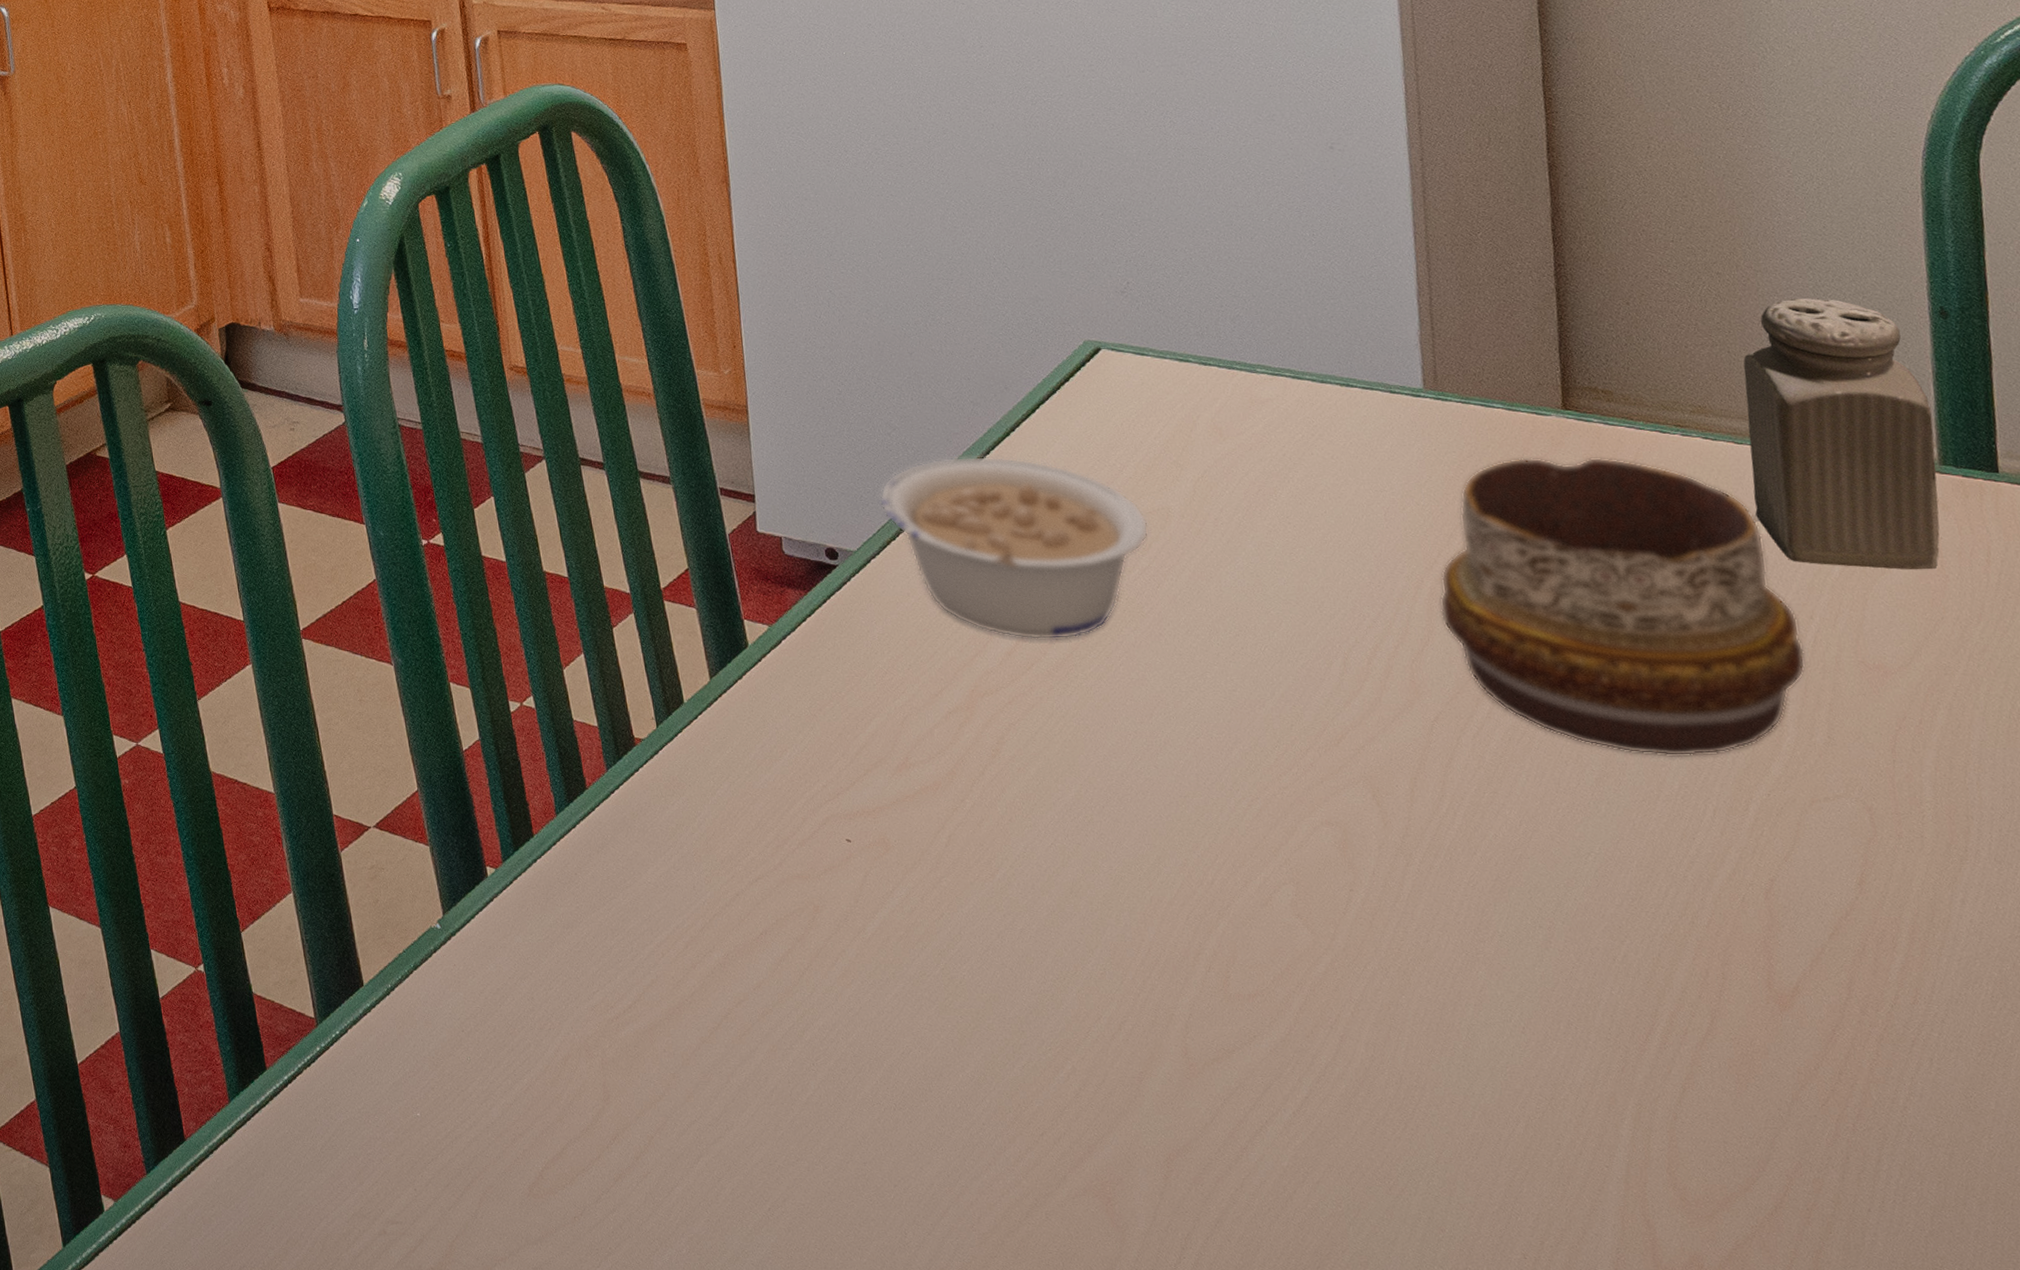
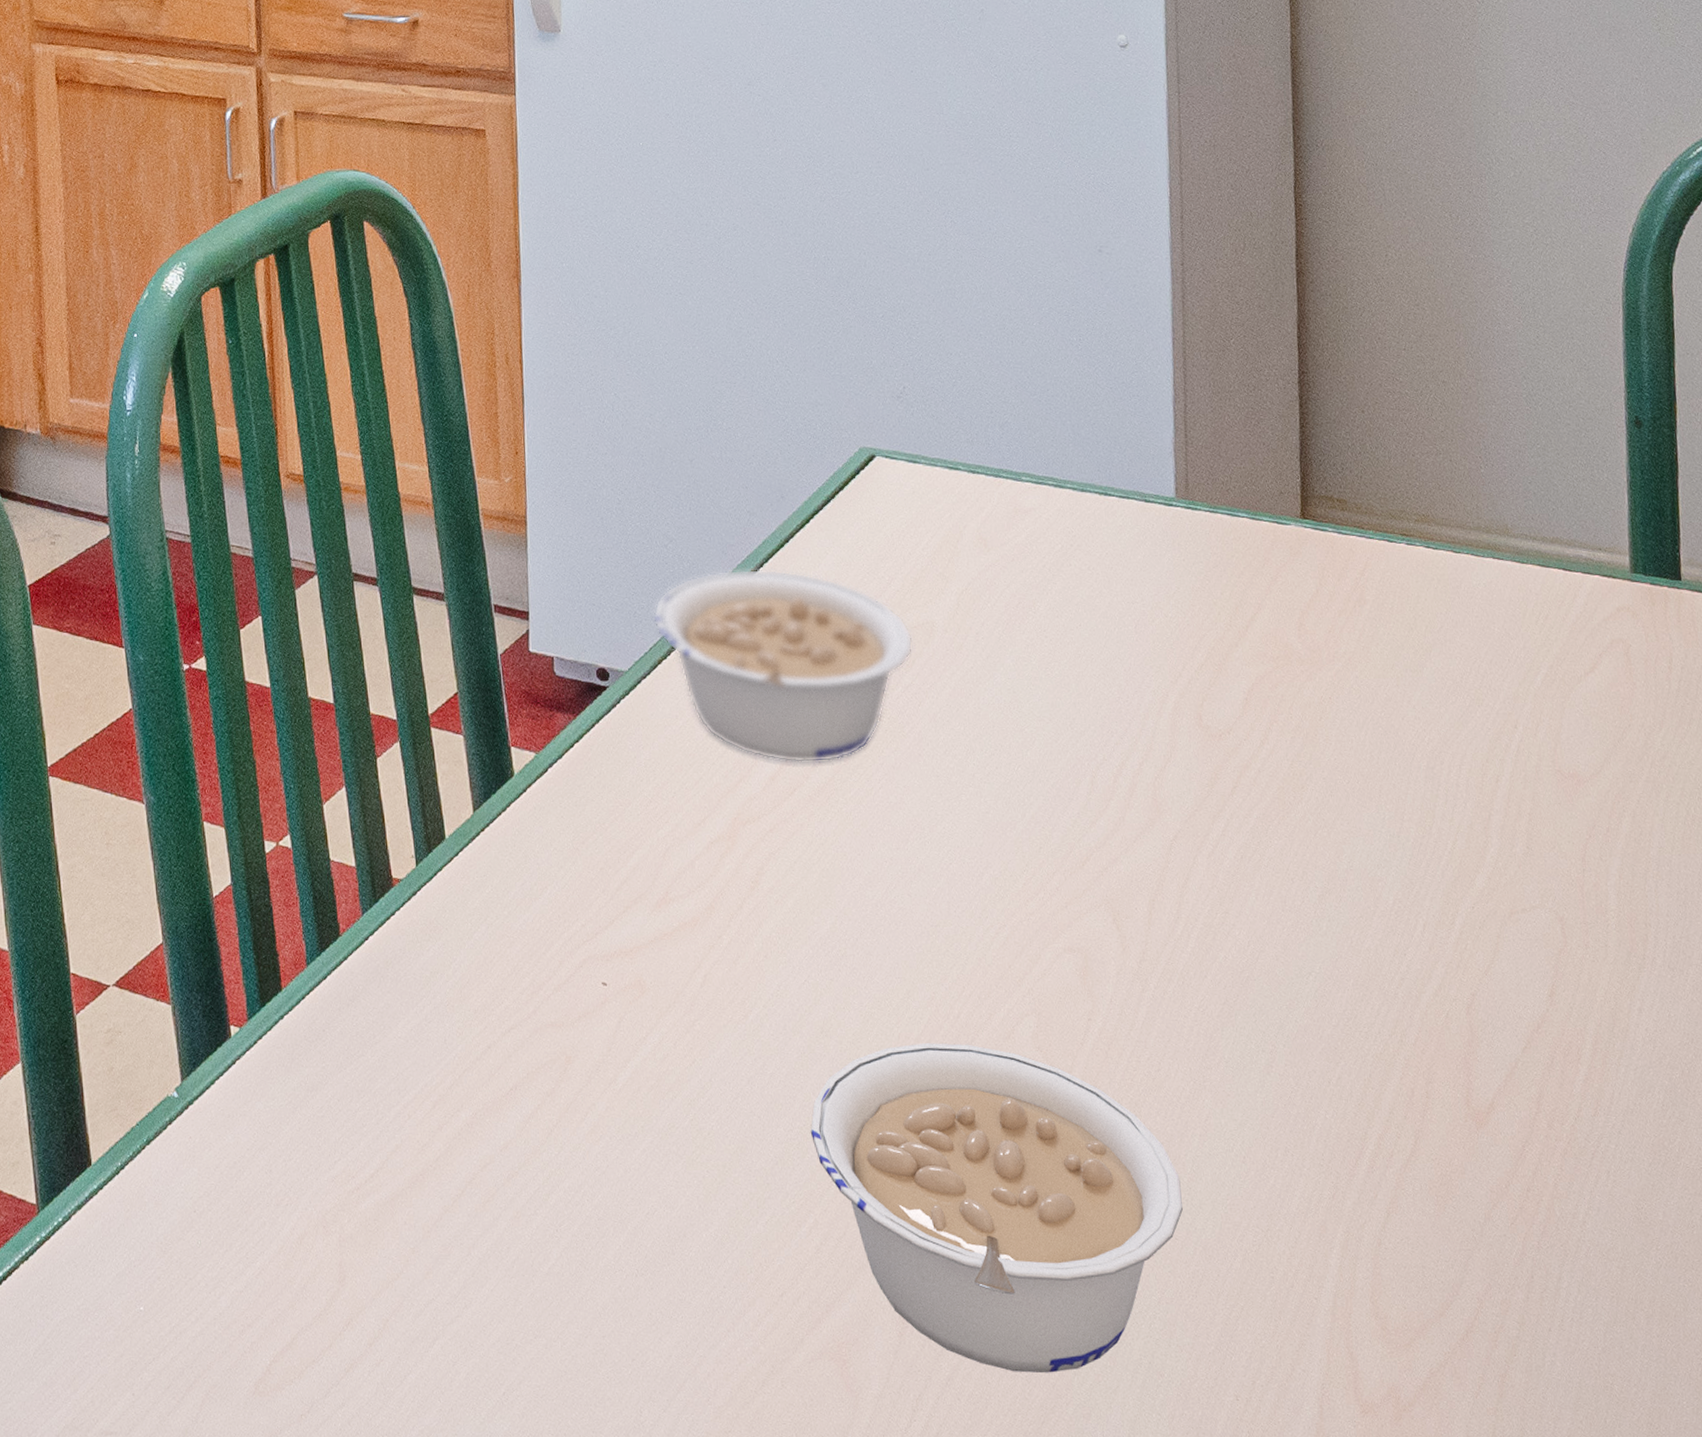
legume: none [1063,907,1459,1222] -> present [810,1043,1183,1374]
decorative bowl: present [1439,457,1806,757] -> none [1182,566,1510,871]
salt shaker: present [1743,298,1940,570] -> none [1463,407,1630,678]

